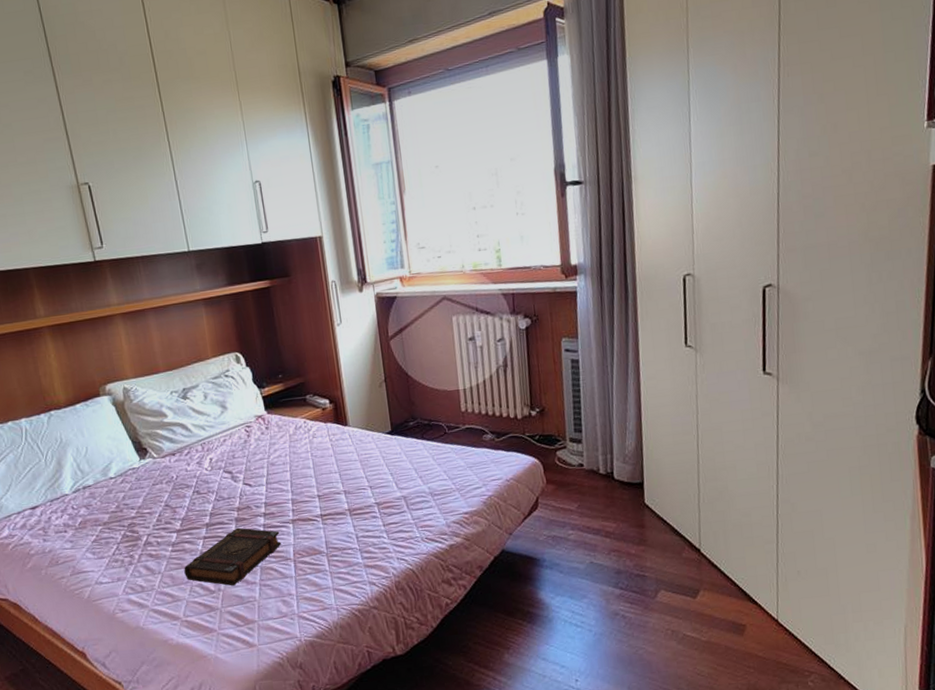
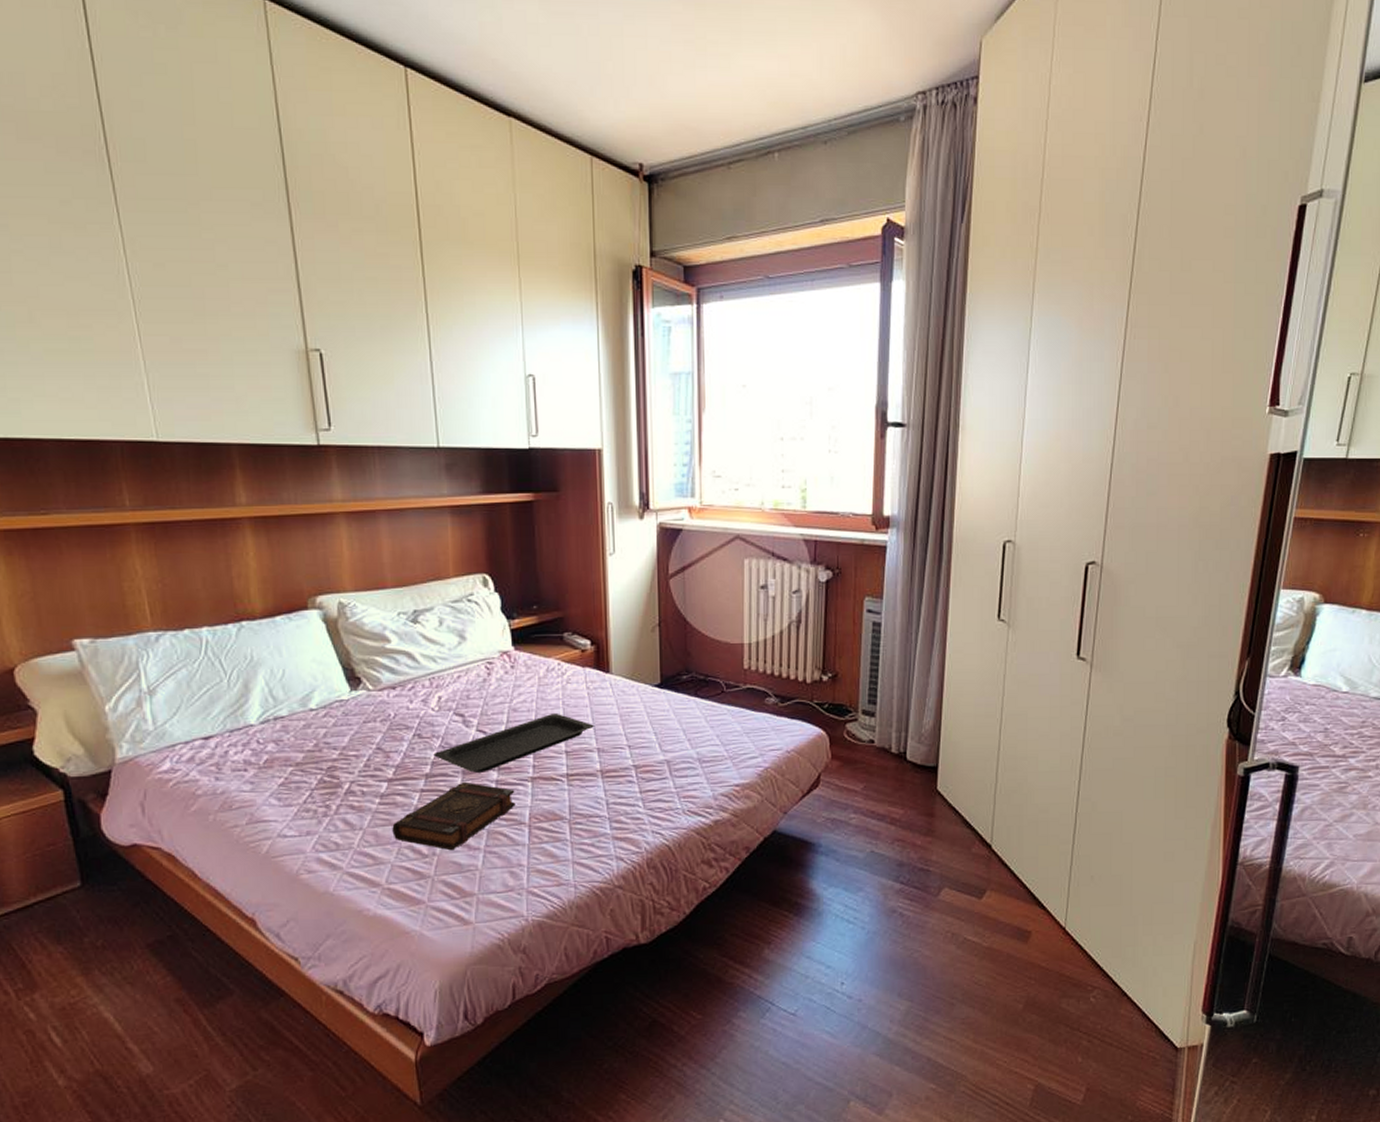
serving tray: none [210,463,339,520] -> present [433,712,594,773]

